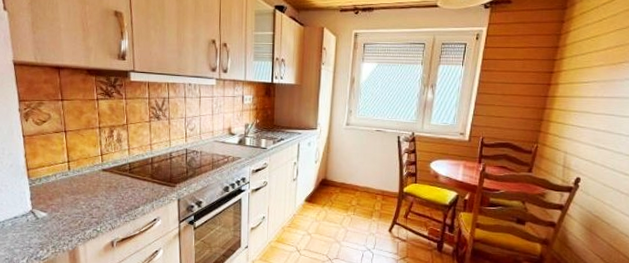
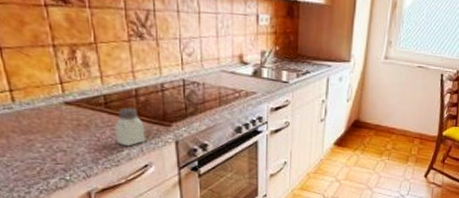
saltshaker: none [134,172,156,204] -> present [114,107,146,147]

